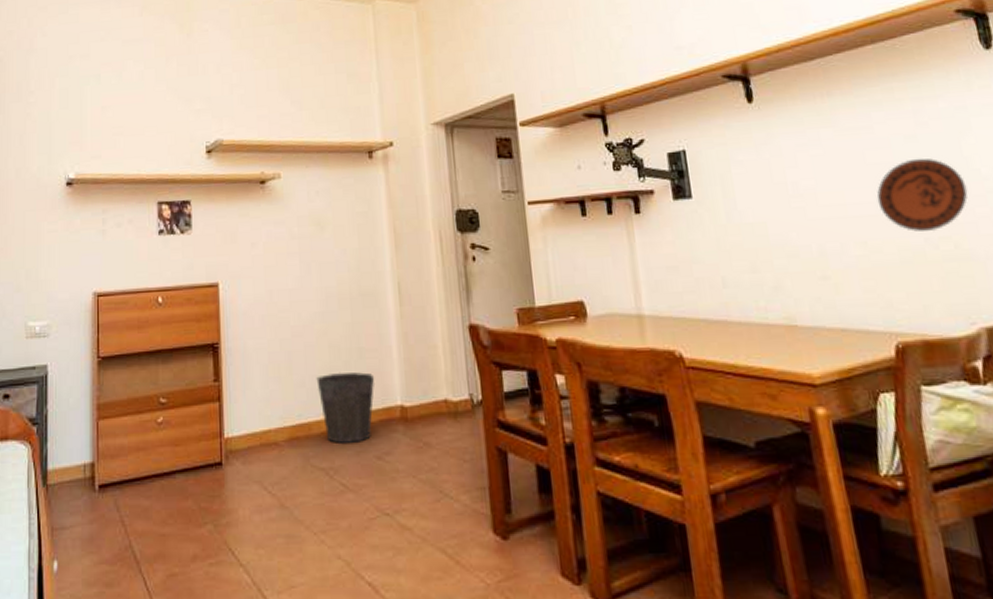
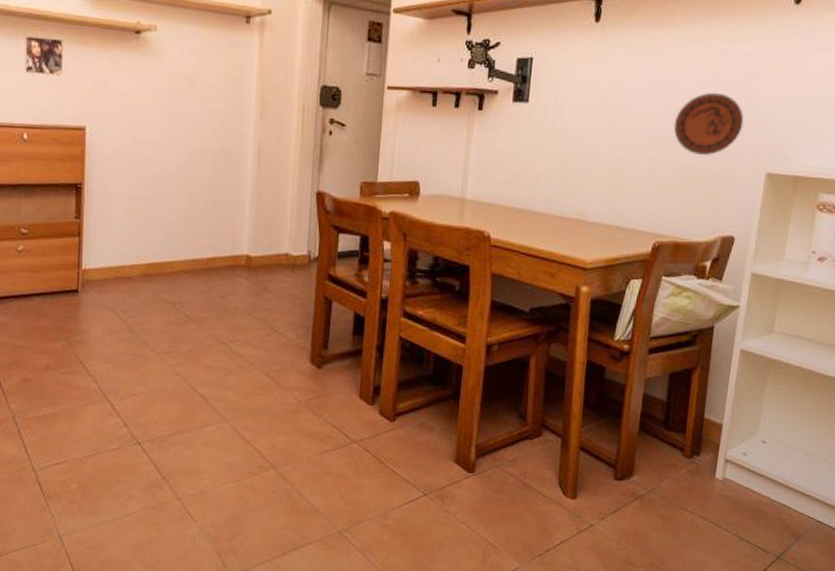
waste bin: present [316,372,375,443] -> none [173,221,227,283]

